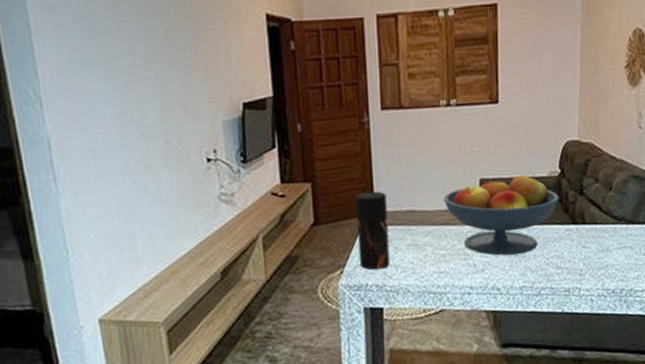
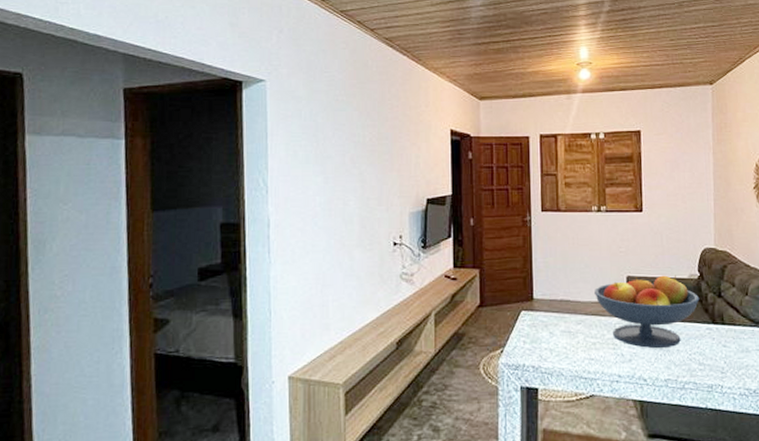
pepper grinder: present [355,191,390,271] -> none [516,281,546,352]

